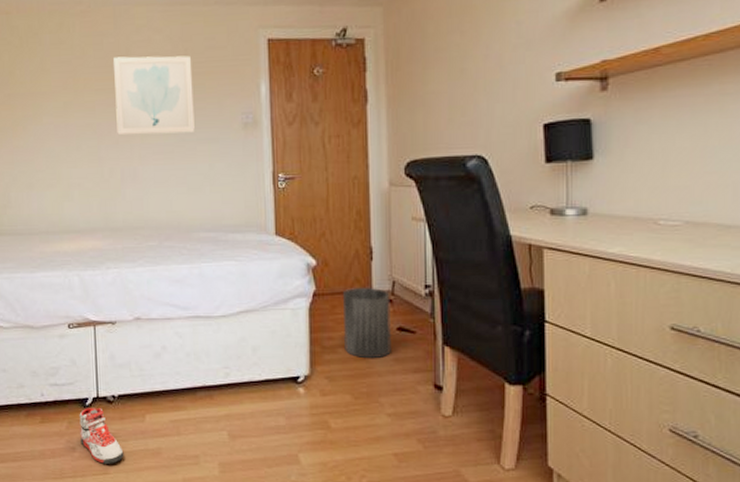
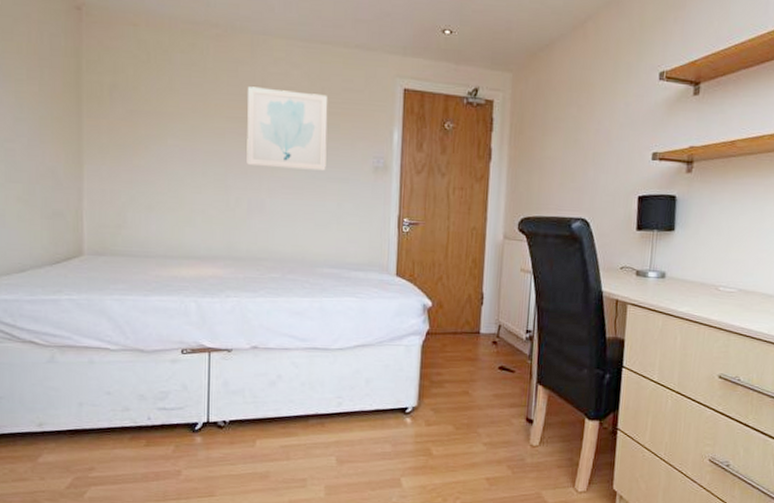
sneaker: present [79,408,124,464] -> none [187,432,231,487]
trash can: present [343,288,392,359] -> none [450,329,495,394]

